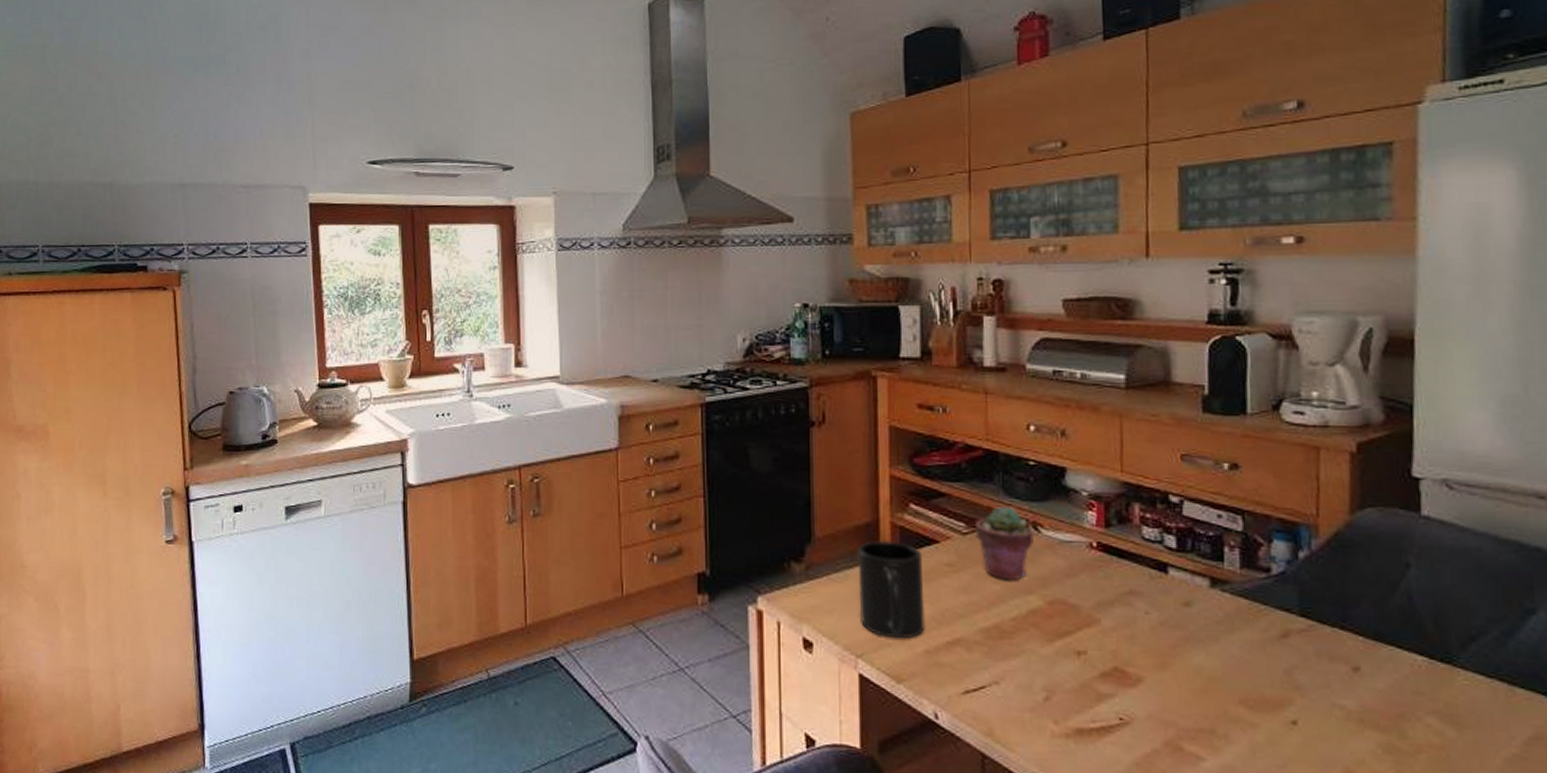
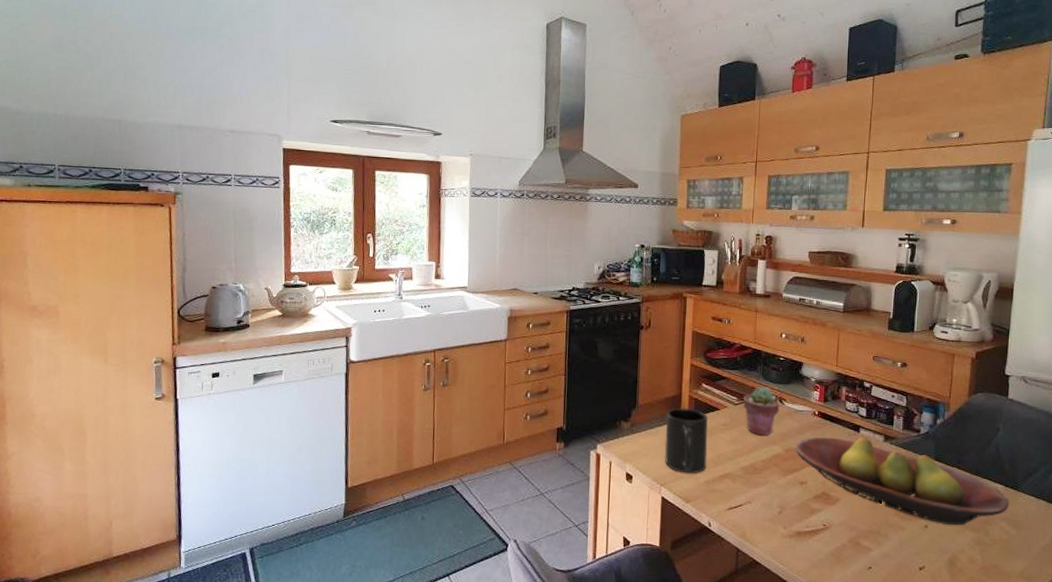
fruit bowl: none [1066,580,1440,722] -> present [796,437,1010,526]

